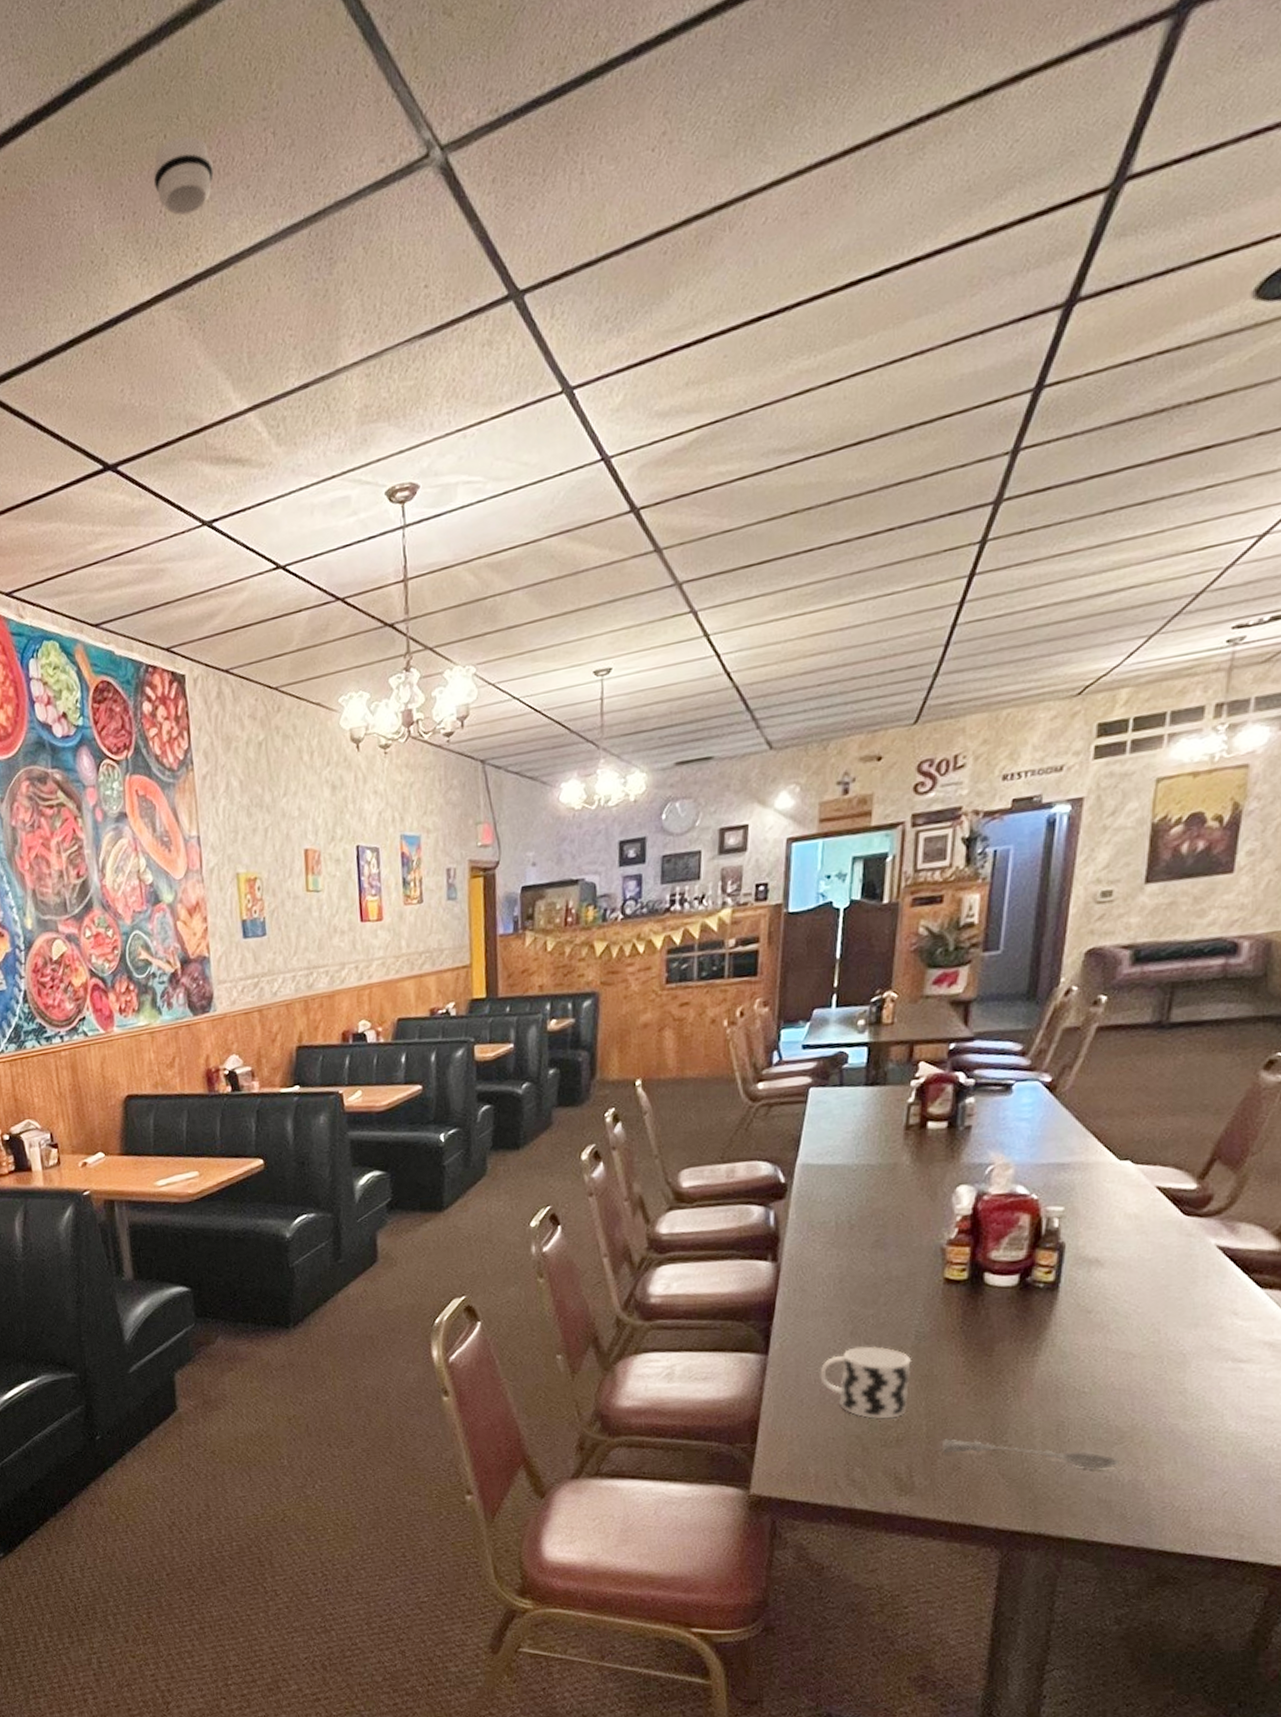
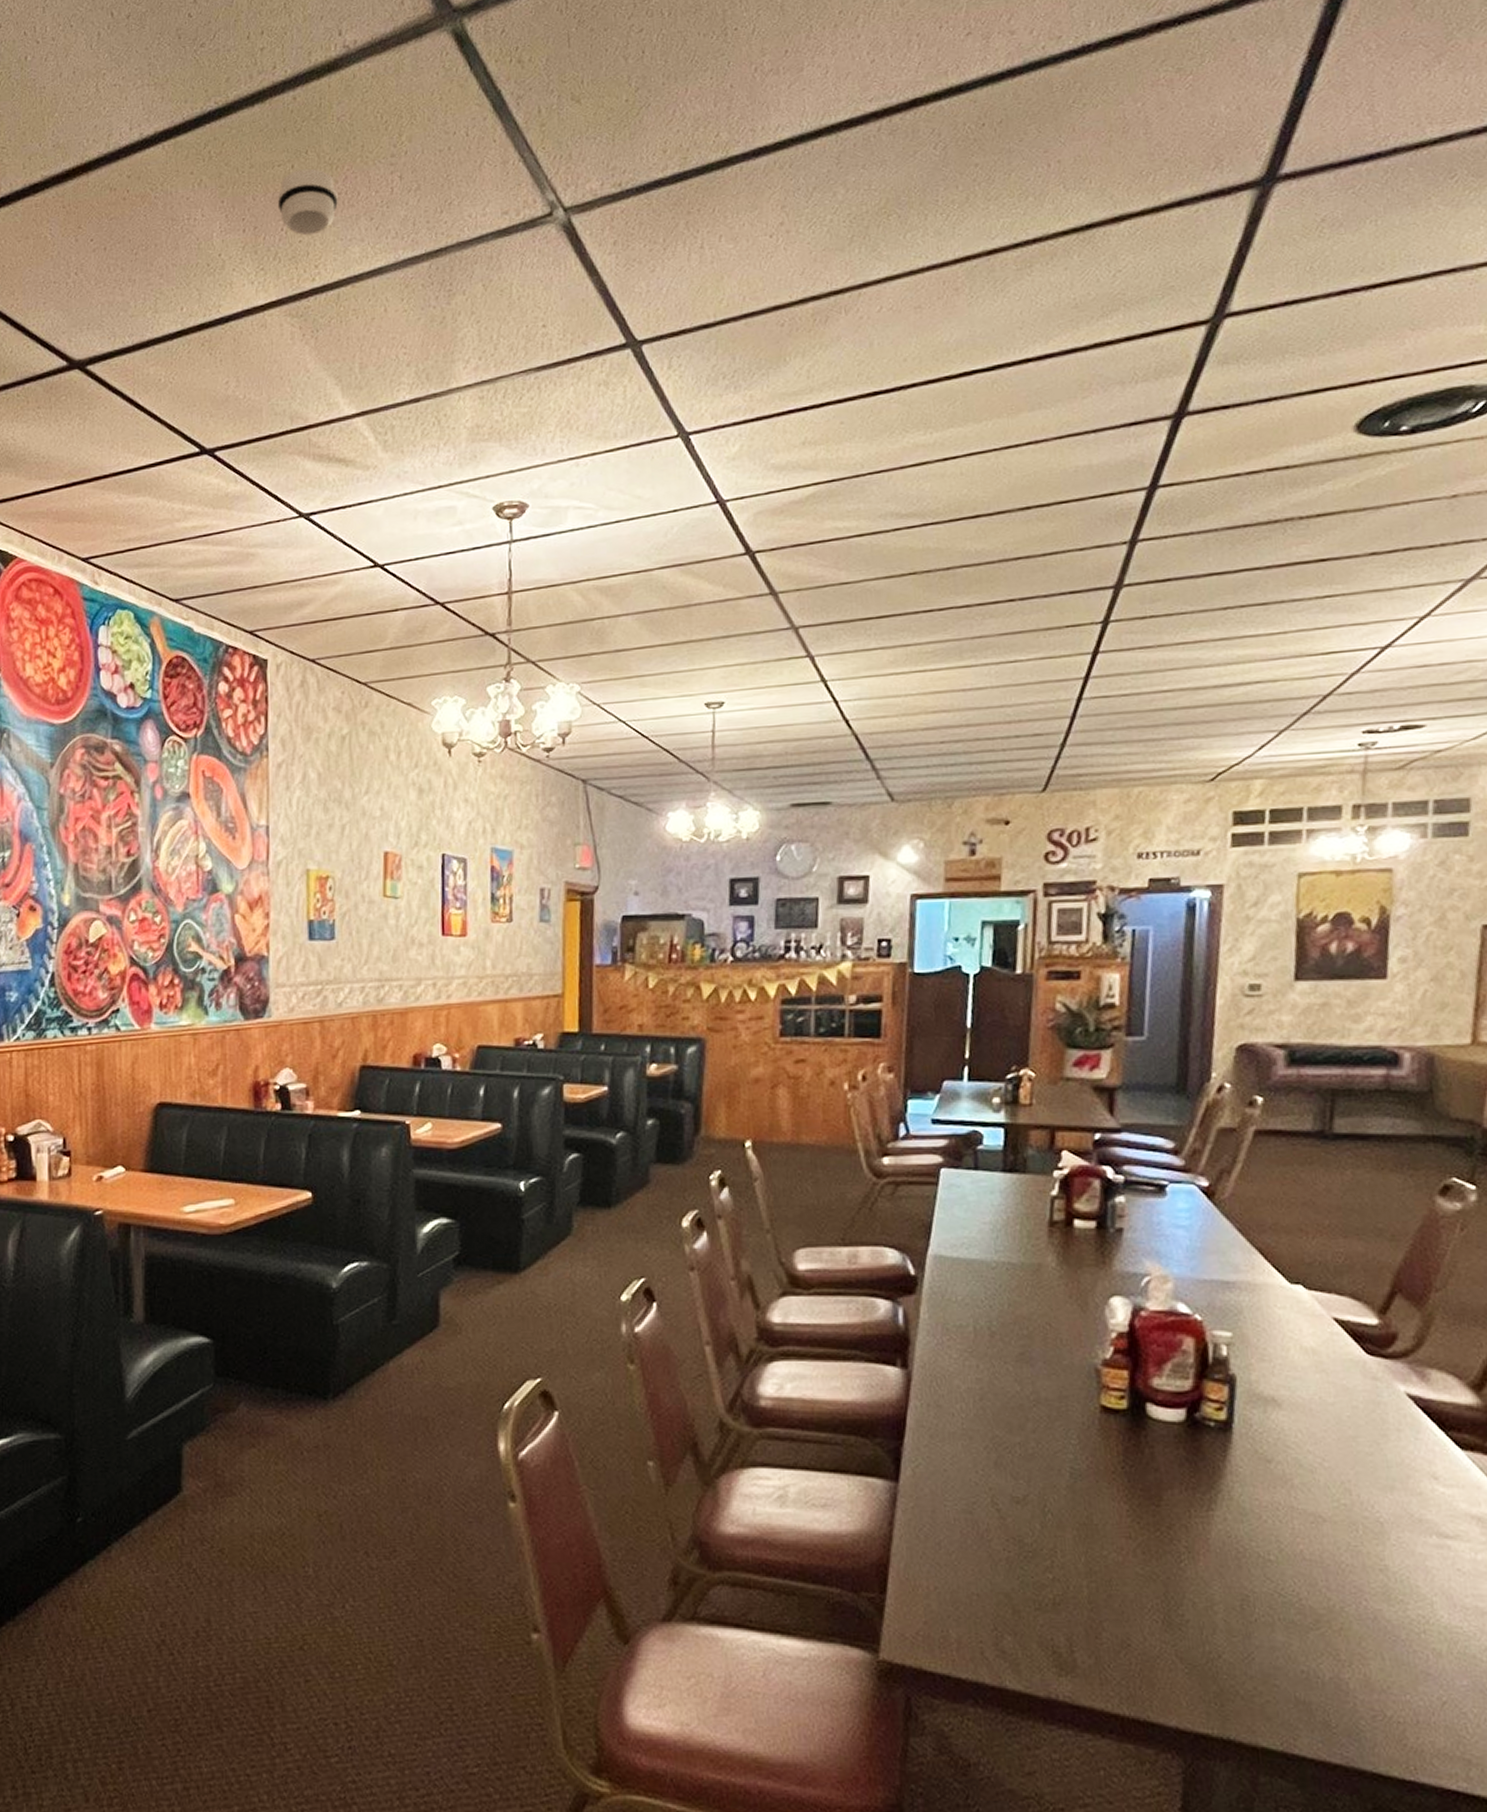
cup: present [820,1346,912,1419] -> none [960,1481,1068,1575]
soupspoon: present [941,1439,1120,1470] -> none [1105,1607,1318,1661]

